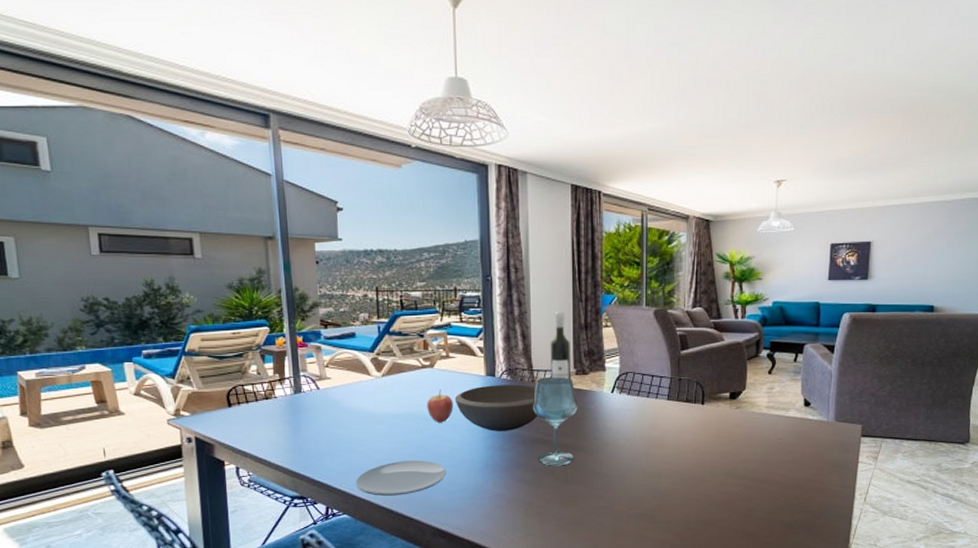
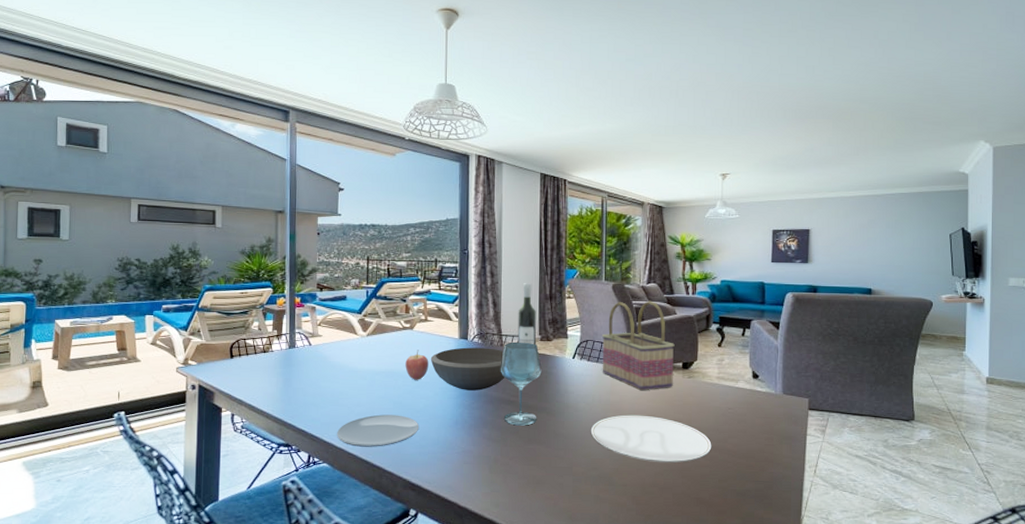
plate: none [631,449,760,497] -> present [590,415,712,463]
basket: none [642,326,722,423] -> present [601,300,675,390]

